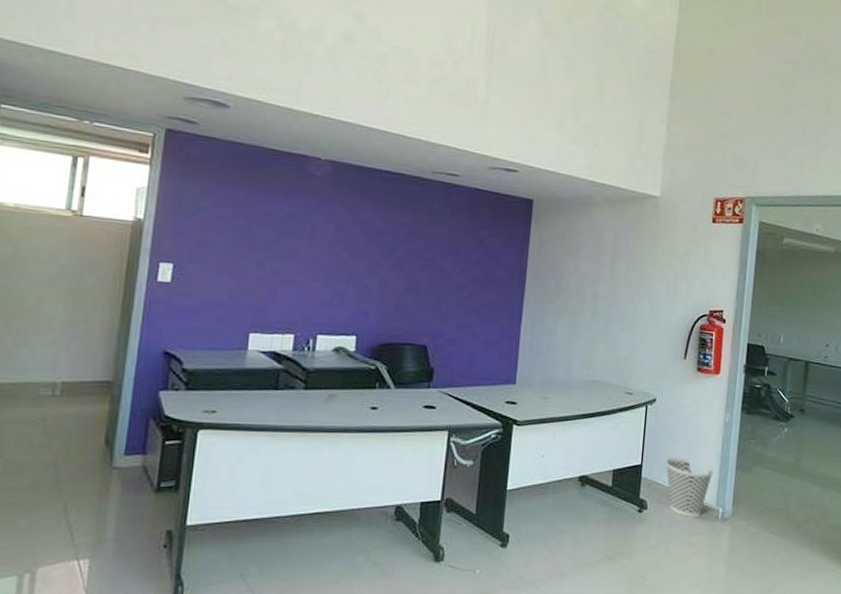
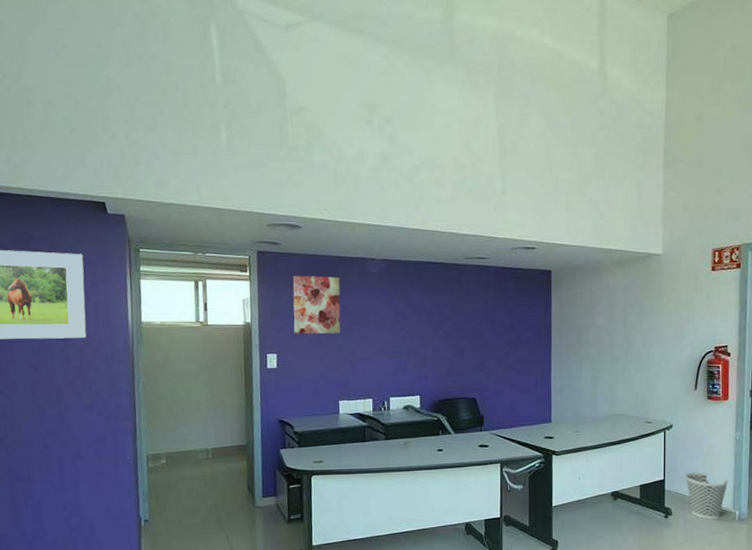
wall art: none [201,166,271,247] -> present [293,275,341,334]

